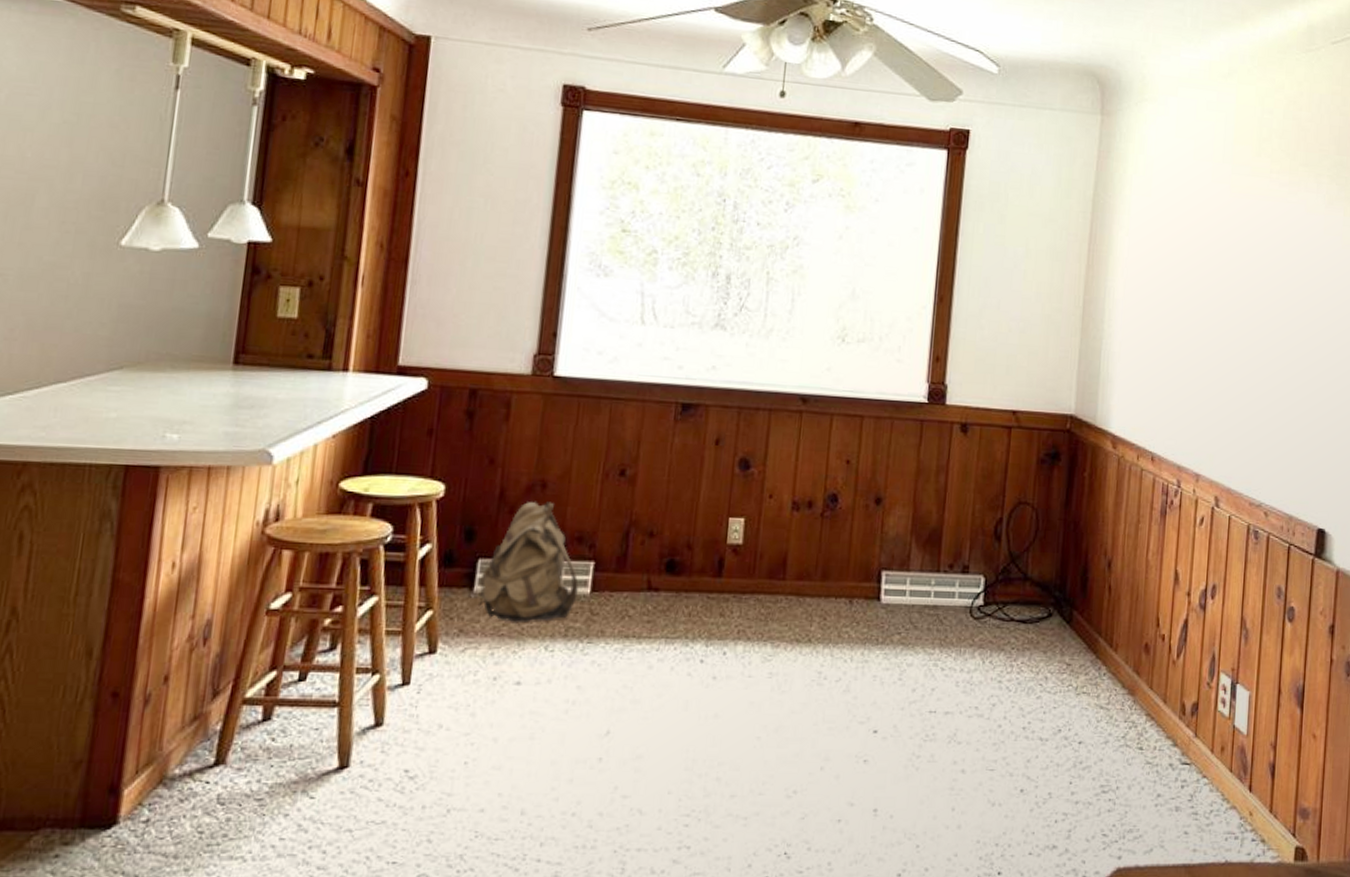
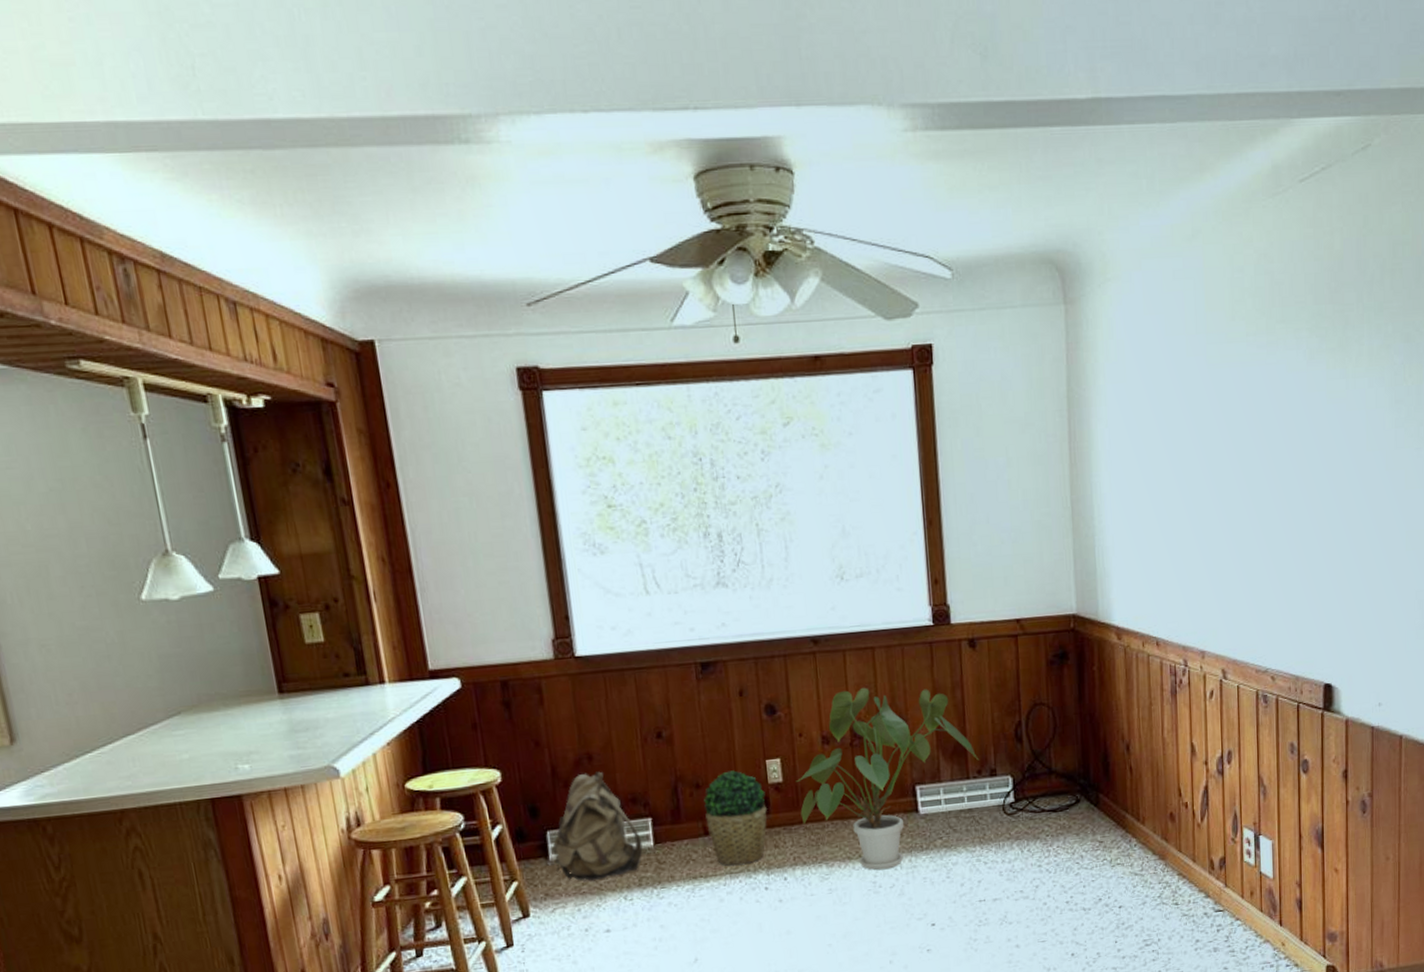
potted plant: none [652,523,722,629] -> present [704,770,767,866]
house plant: none [754,456,953,660] -> present [796,687,979,870]

